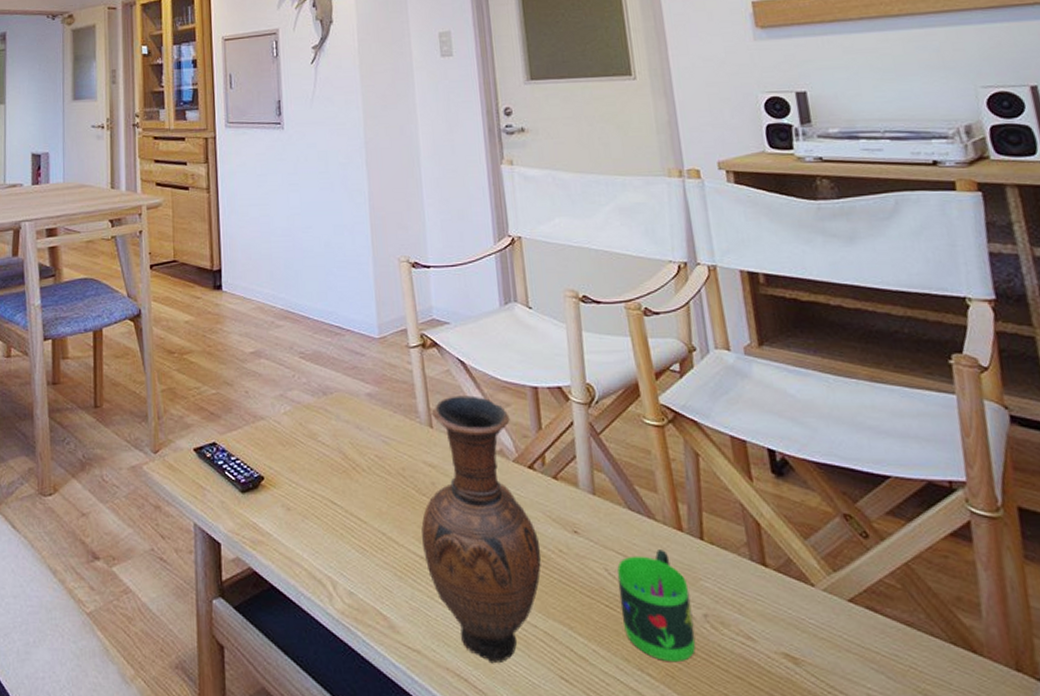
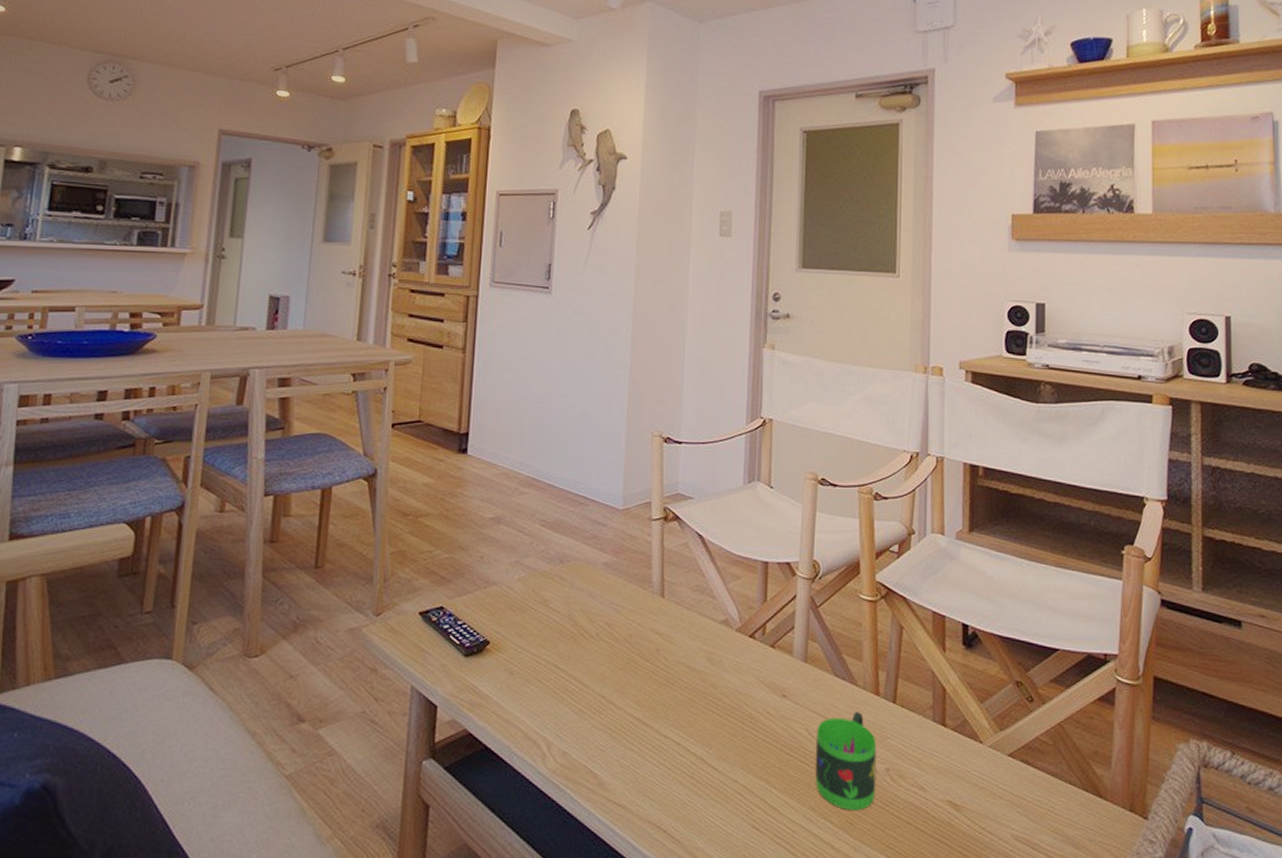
vase: present [421,395,542,664] -> none [640,567,751,816]

